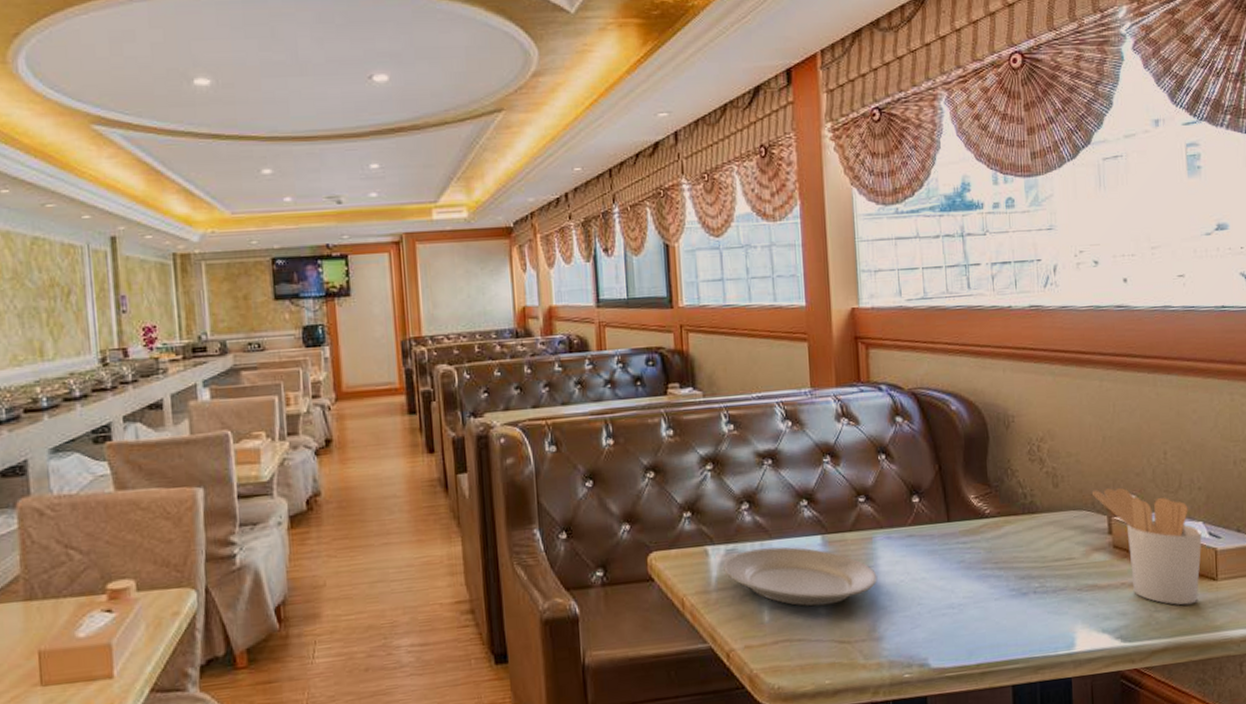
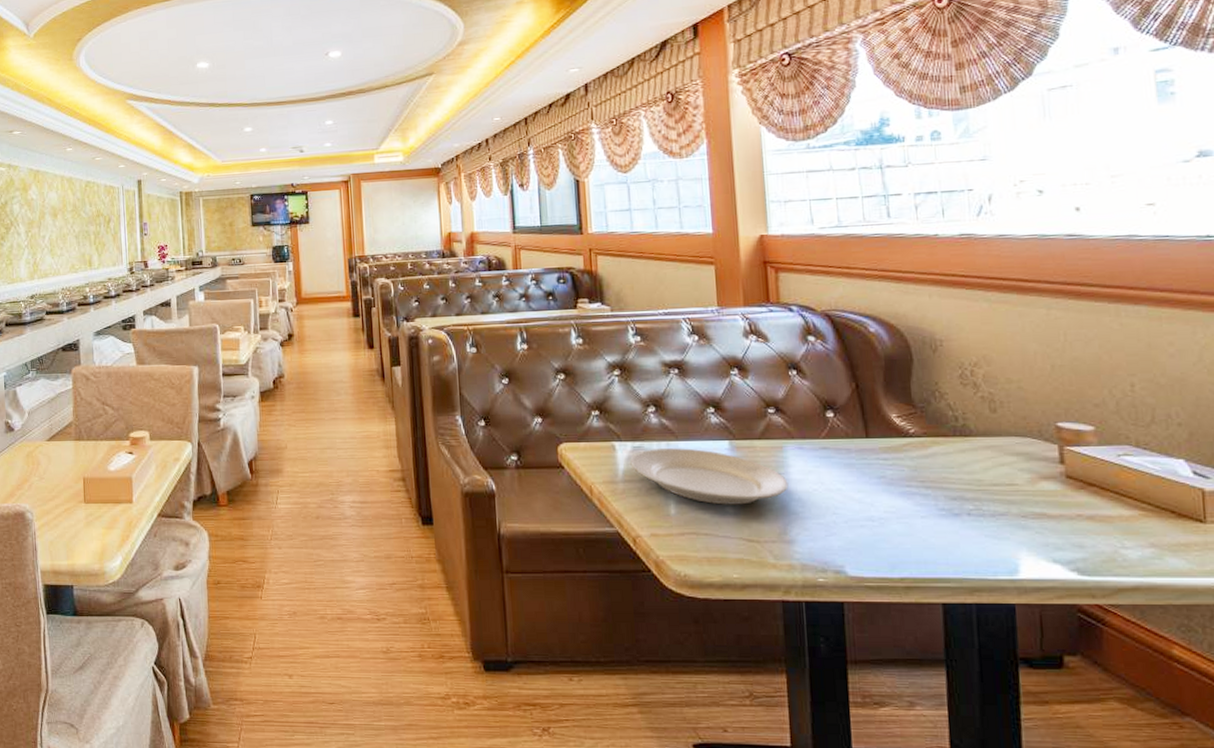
utensil holder: present [1093,487,1202,605] -> none [1039,417,1184,545]

